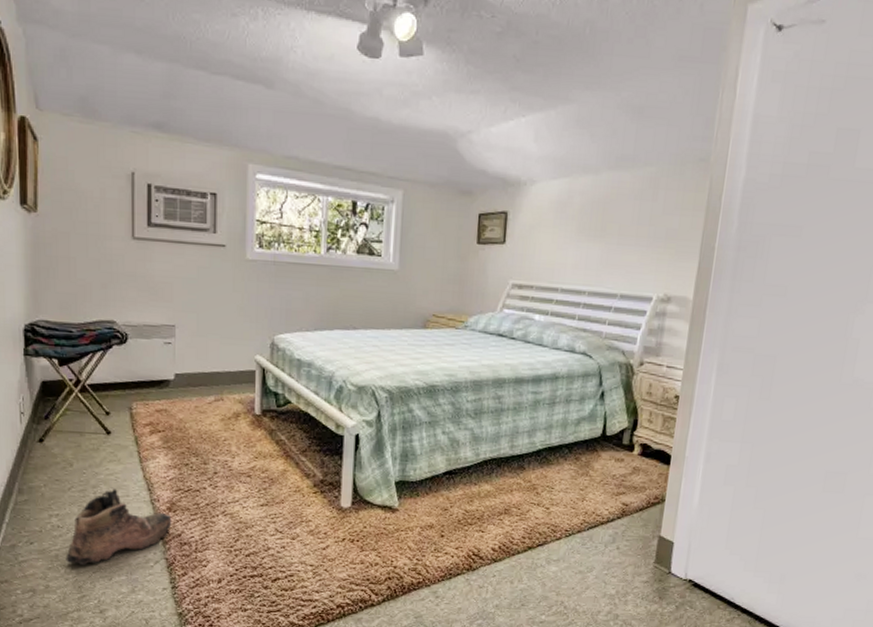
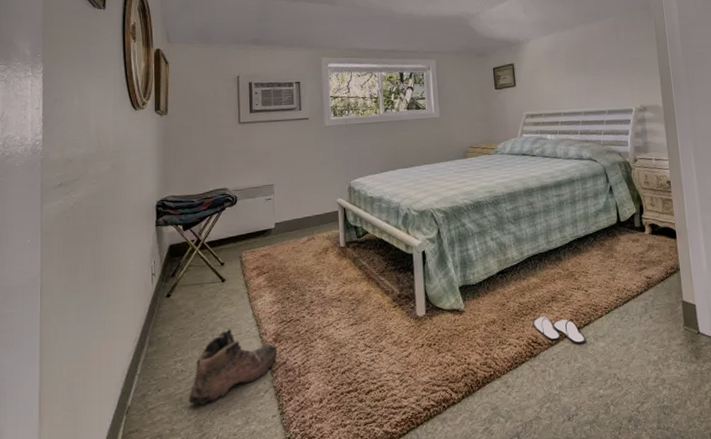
slippers: none [477,529,537,566] -> present [533,316,587,345]

